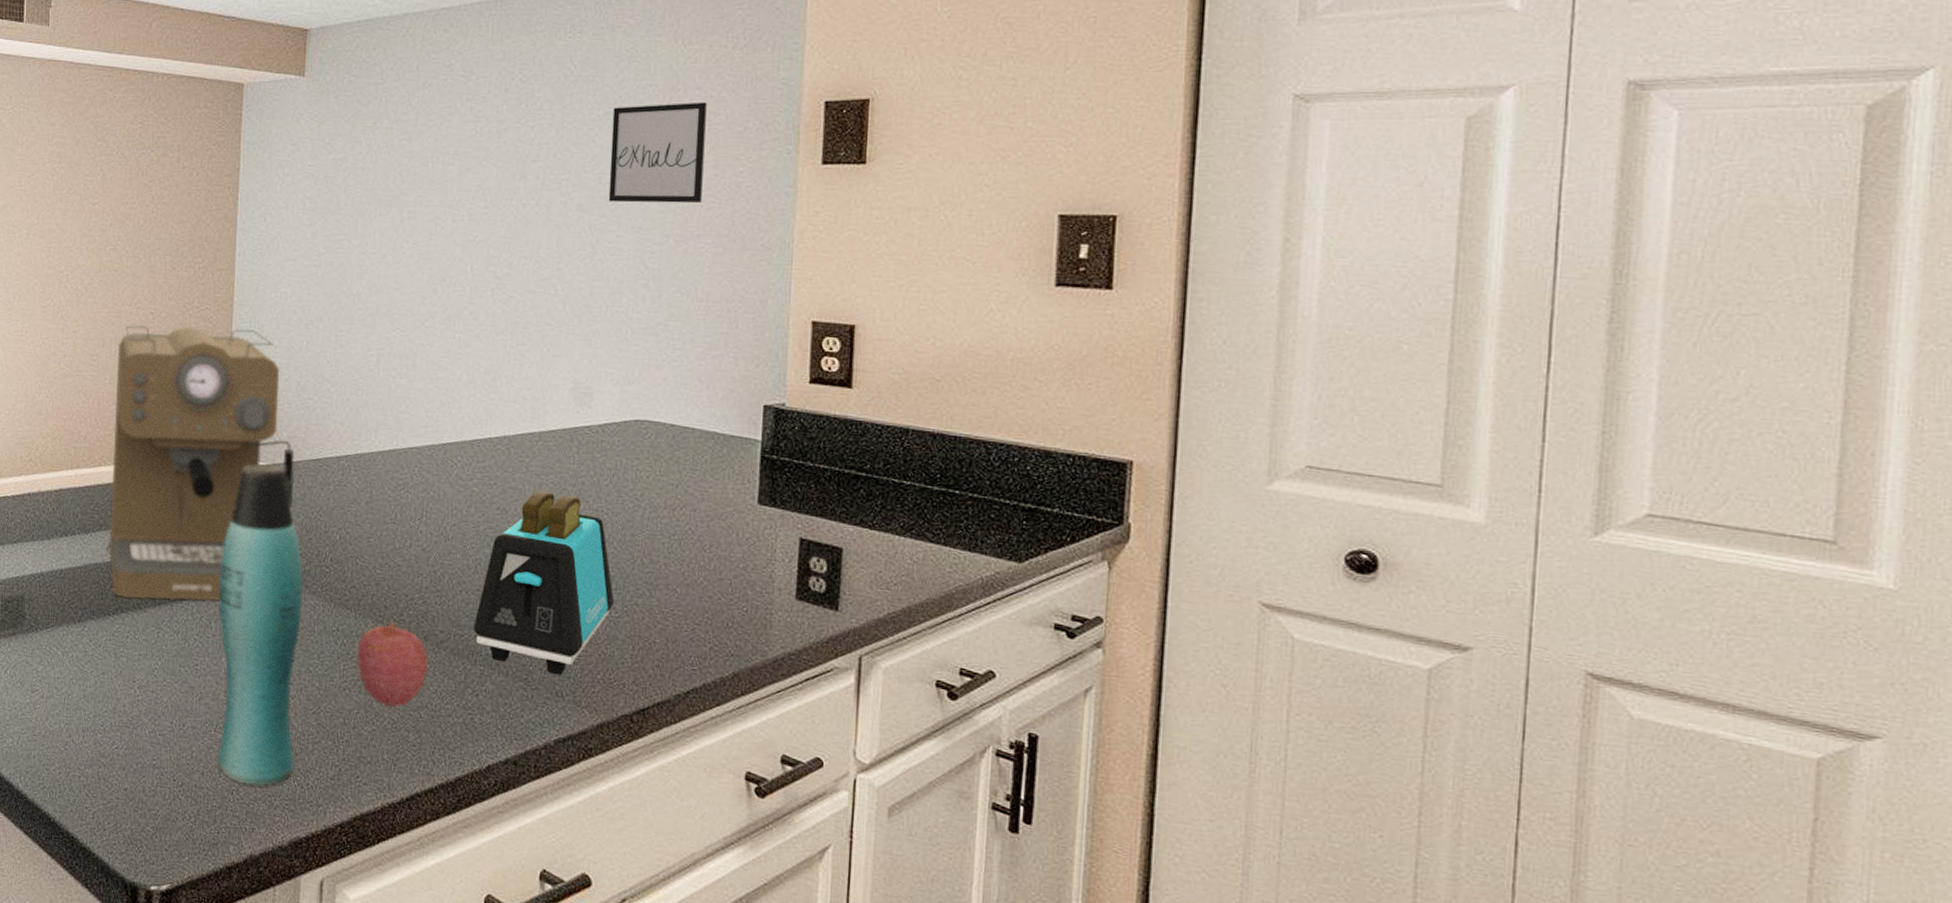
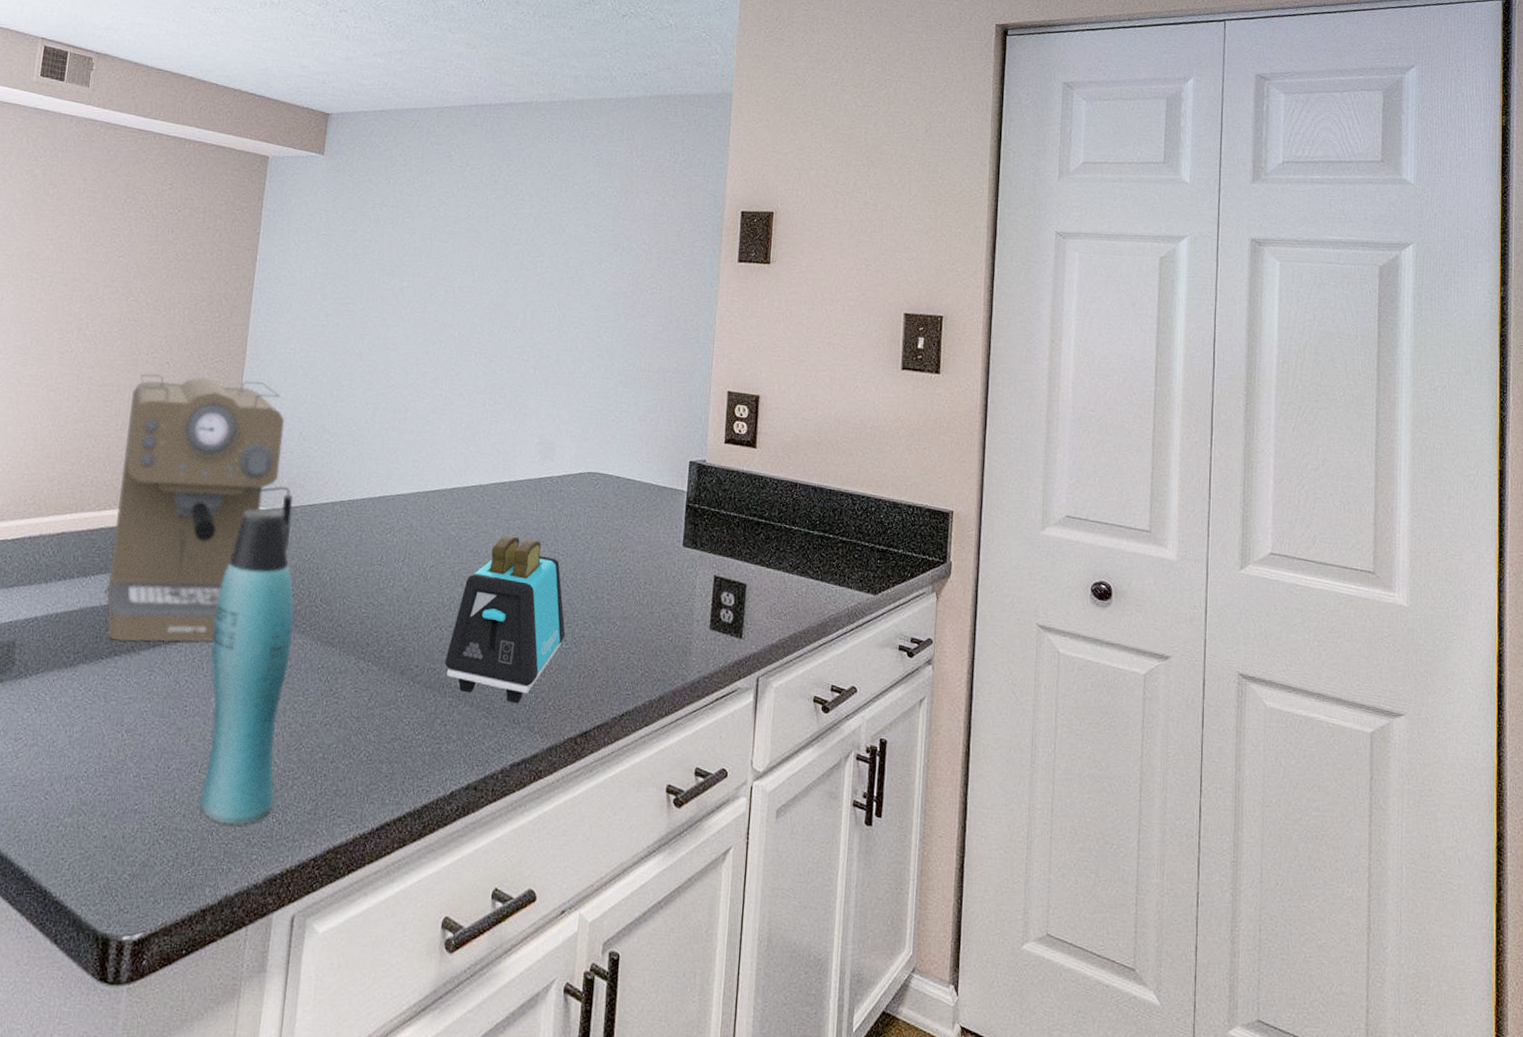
fruit: present [357,622,429,708] -> none [339,658,404,741]
wall art: present [608,102,707,204] -> none [574,203,653,288]

